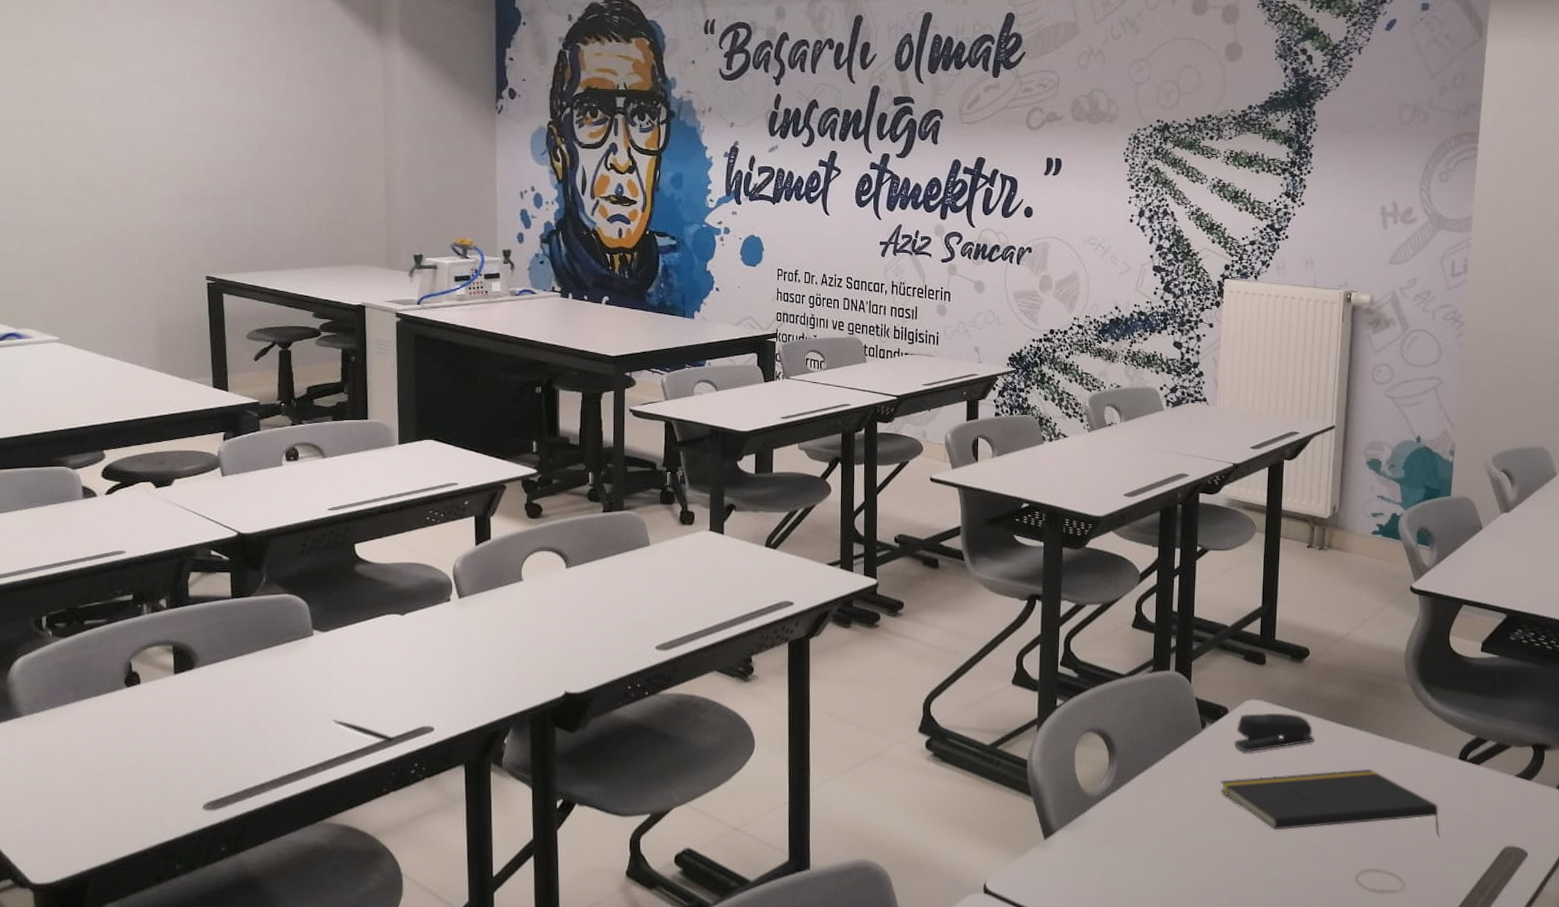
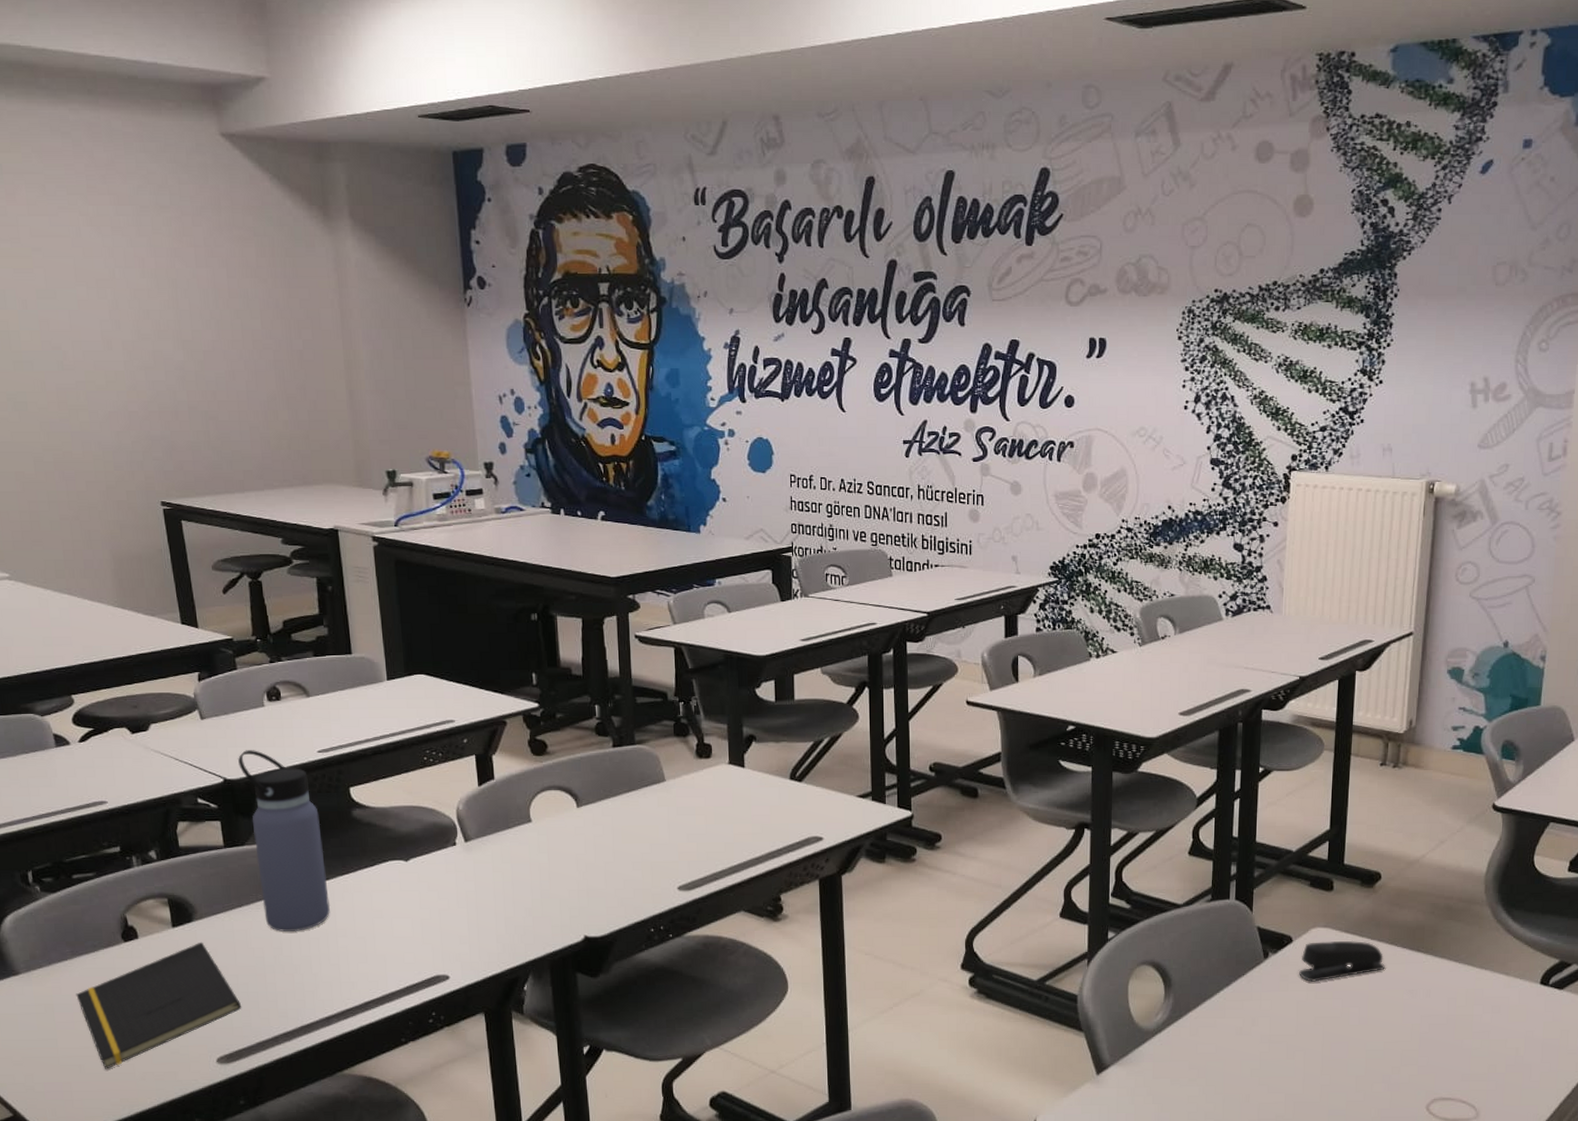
notepad: none [74,689,233,813] -> present [76,942,242,1069]
water bottle: none [253,506,327,682] -> present [238,750,331,932]
pen: present [332,719,393,742] -> none [341,969,408,991]
notepad: present [1220,768,1440,838] -> none [1283,996,1518,1065]

